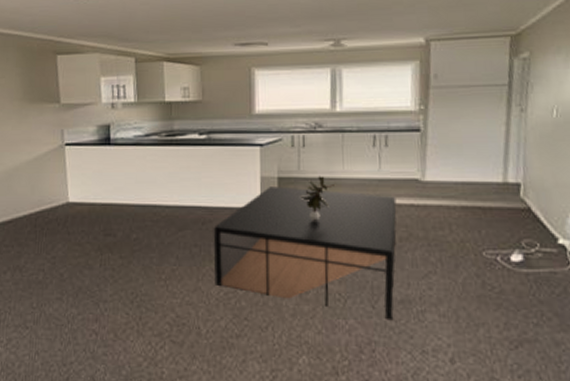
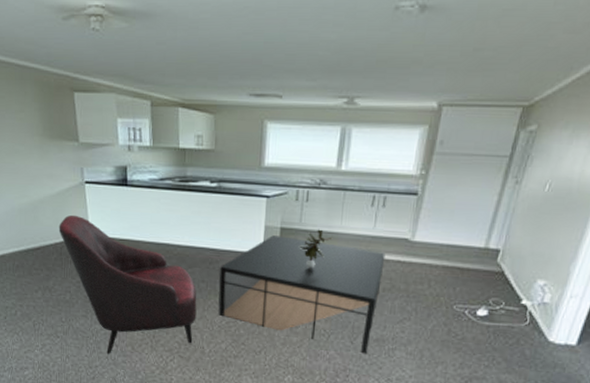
armchair: none [34,180,190,345] -> present [58,214,197,354]

